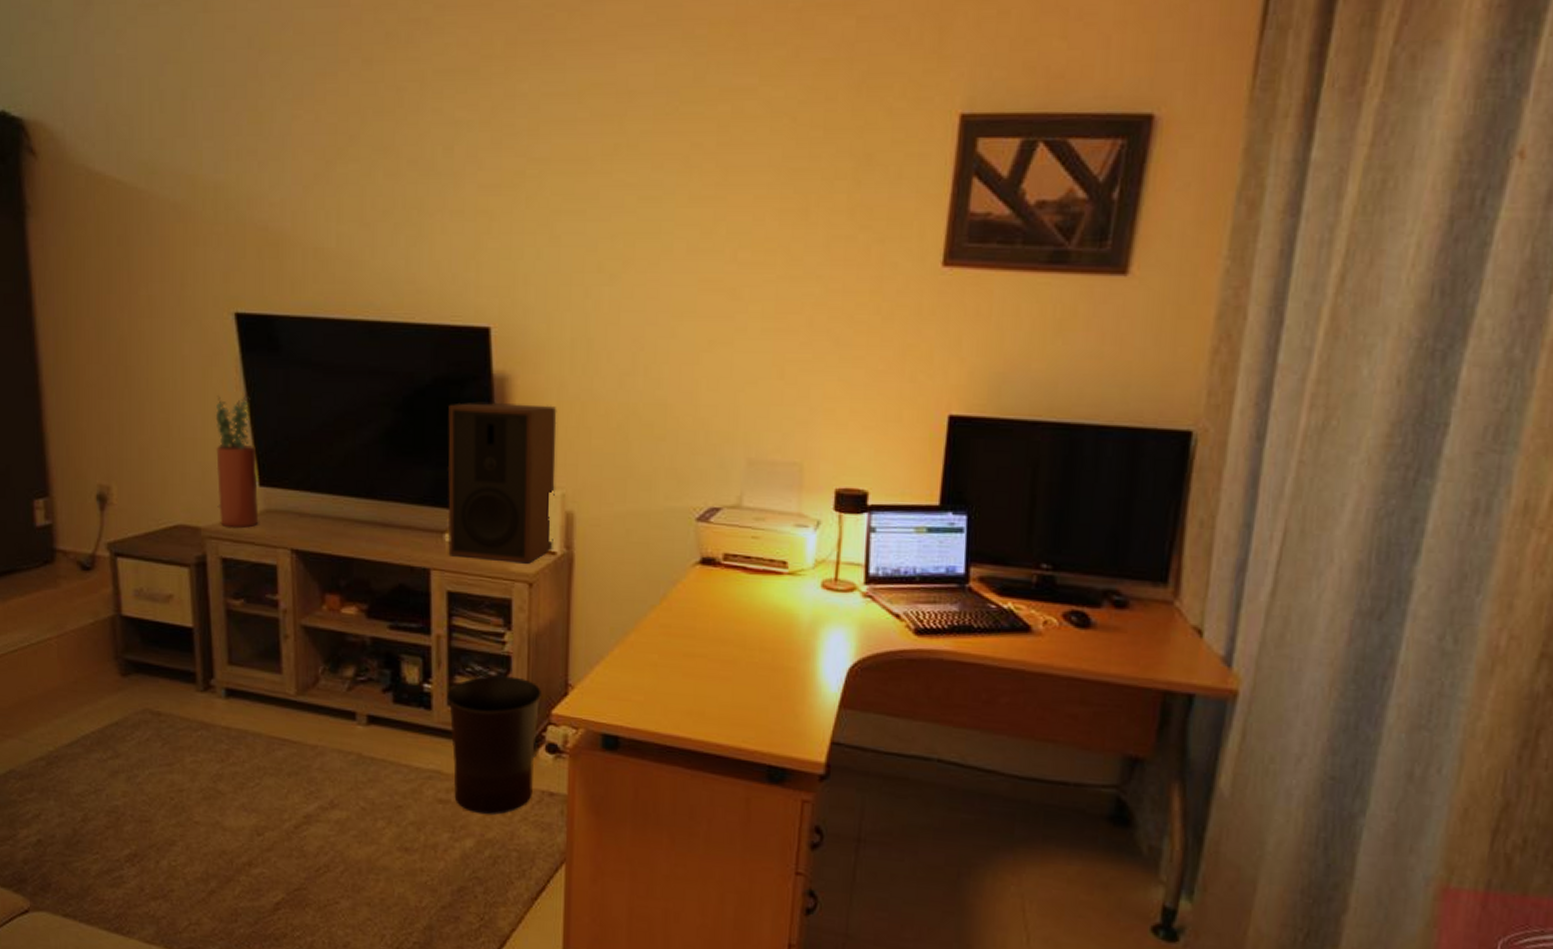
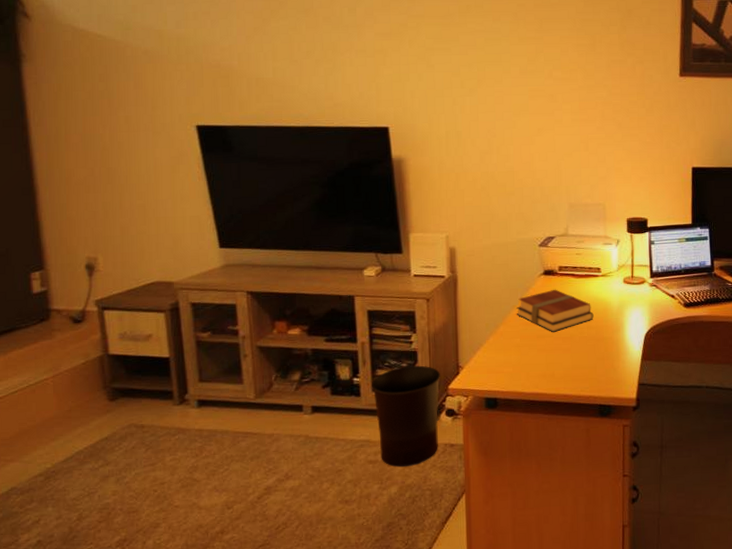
vase: present [215,389,259,530] -> none [183,179,221,282]
speaker: present [447,401,557,564] -> none [362,177,442,286]
books: none [656,587,771,651] -> present [517,289,594,332]

